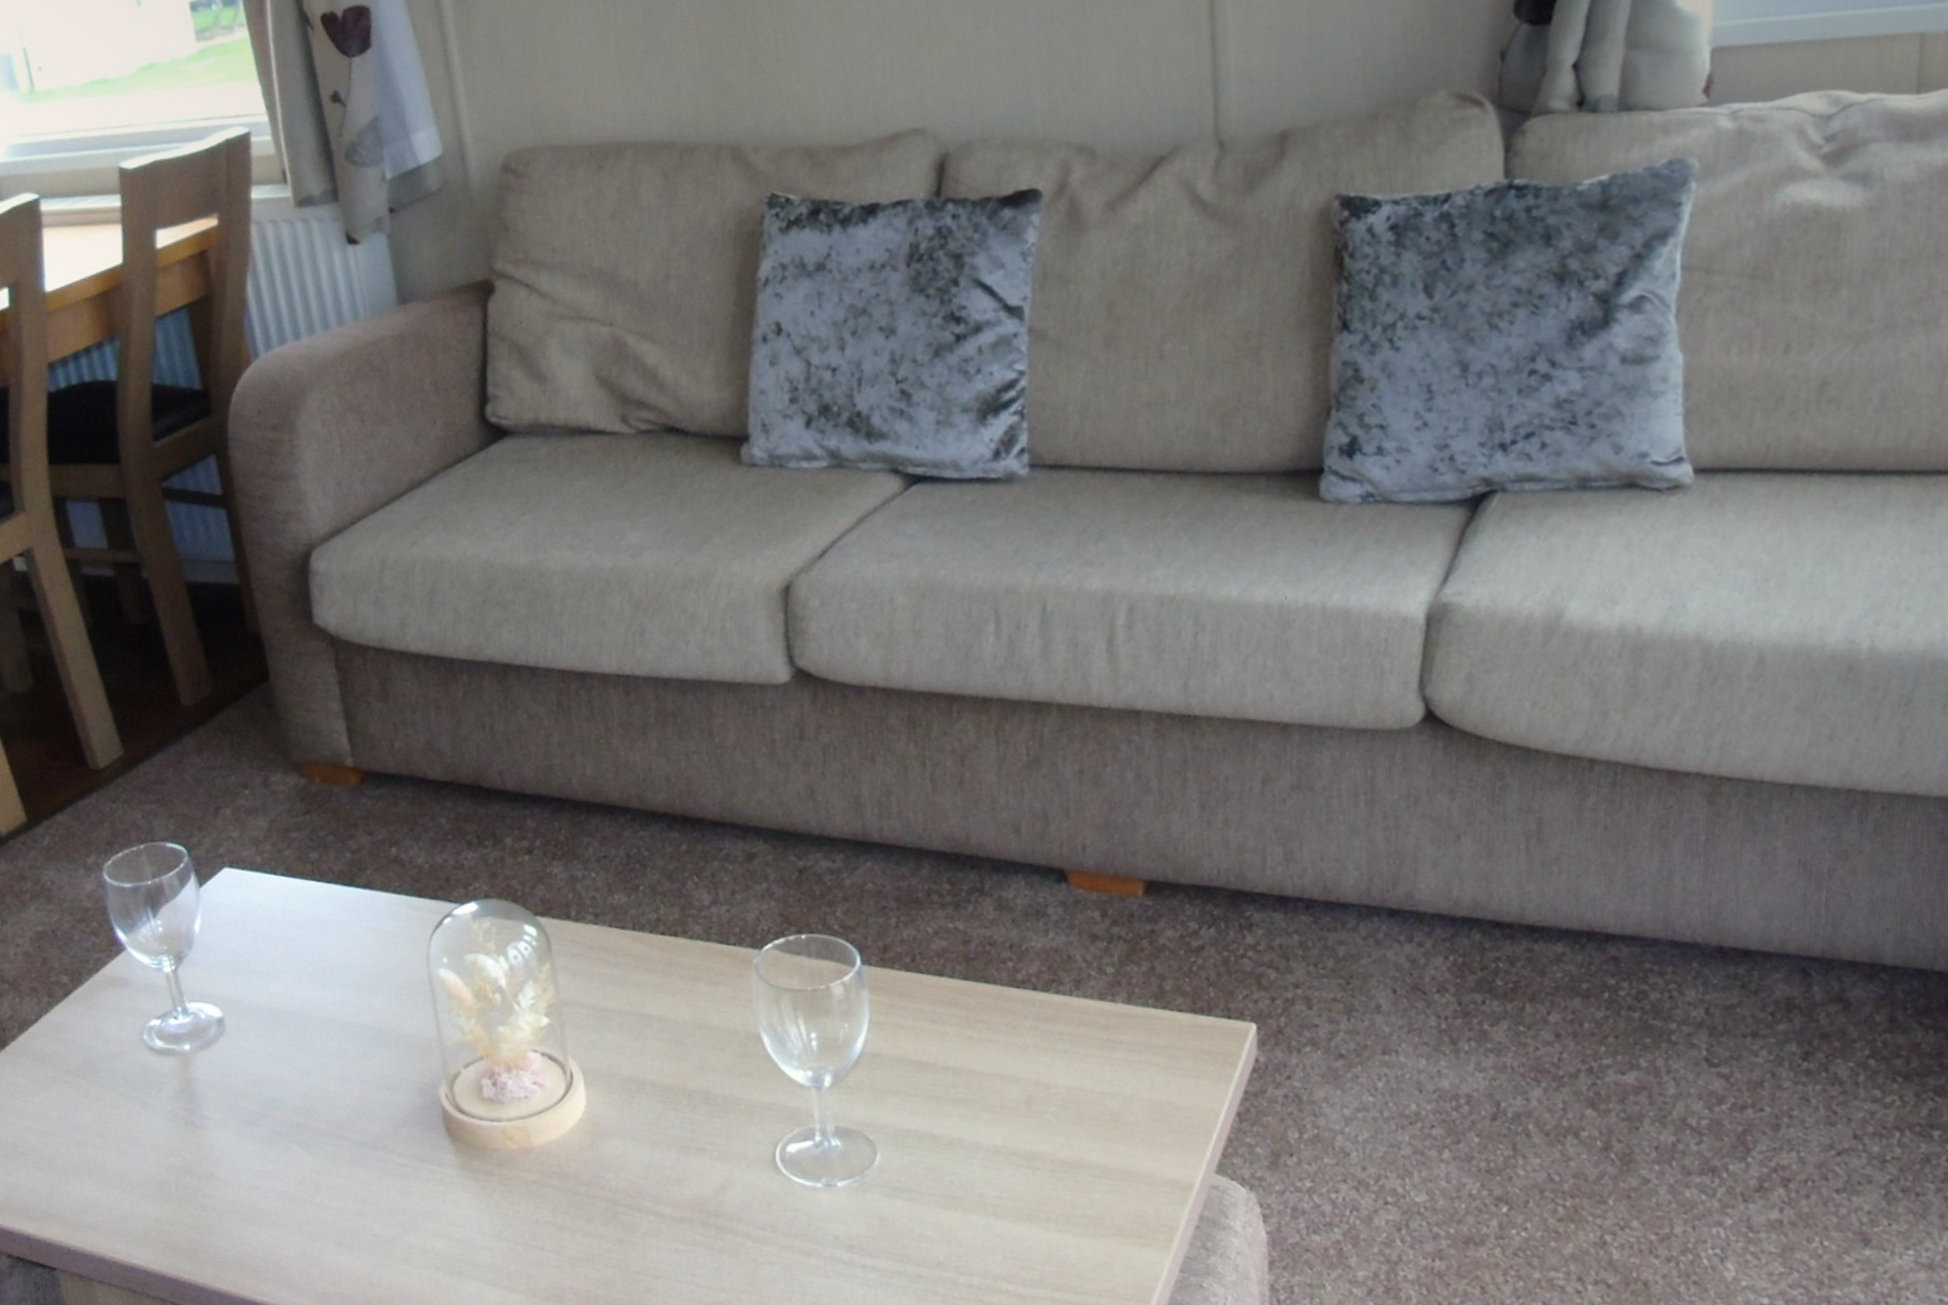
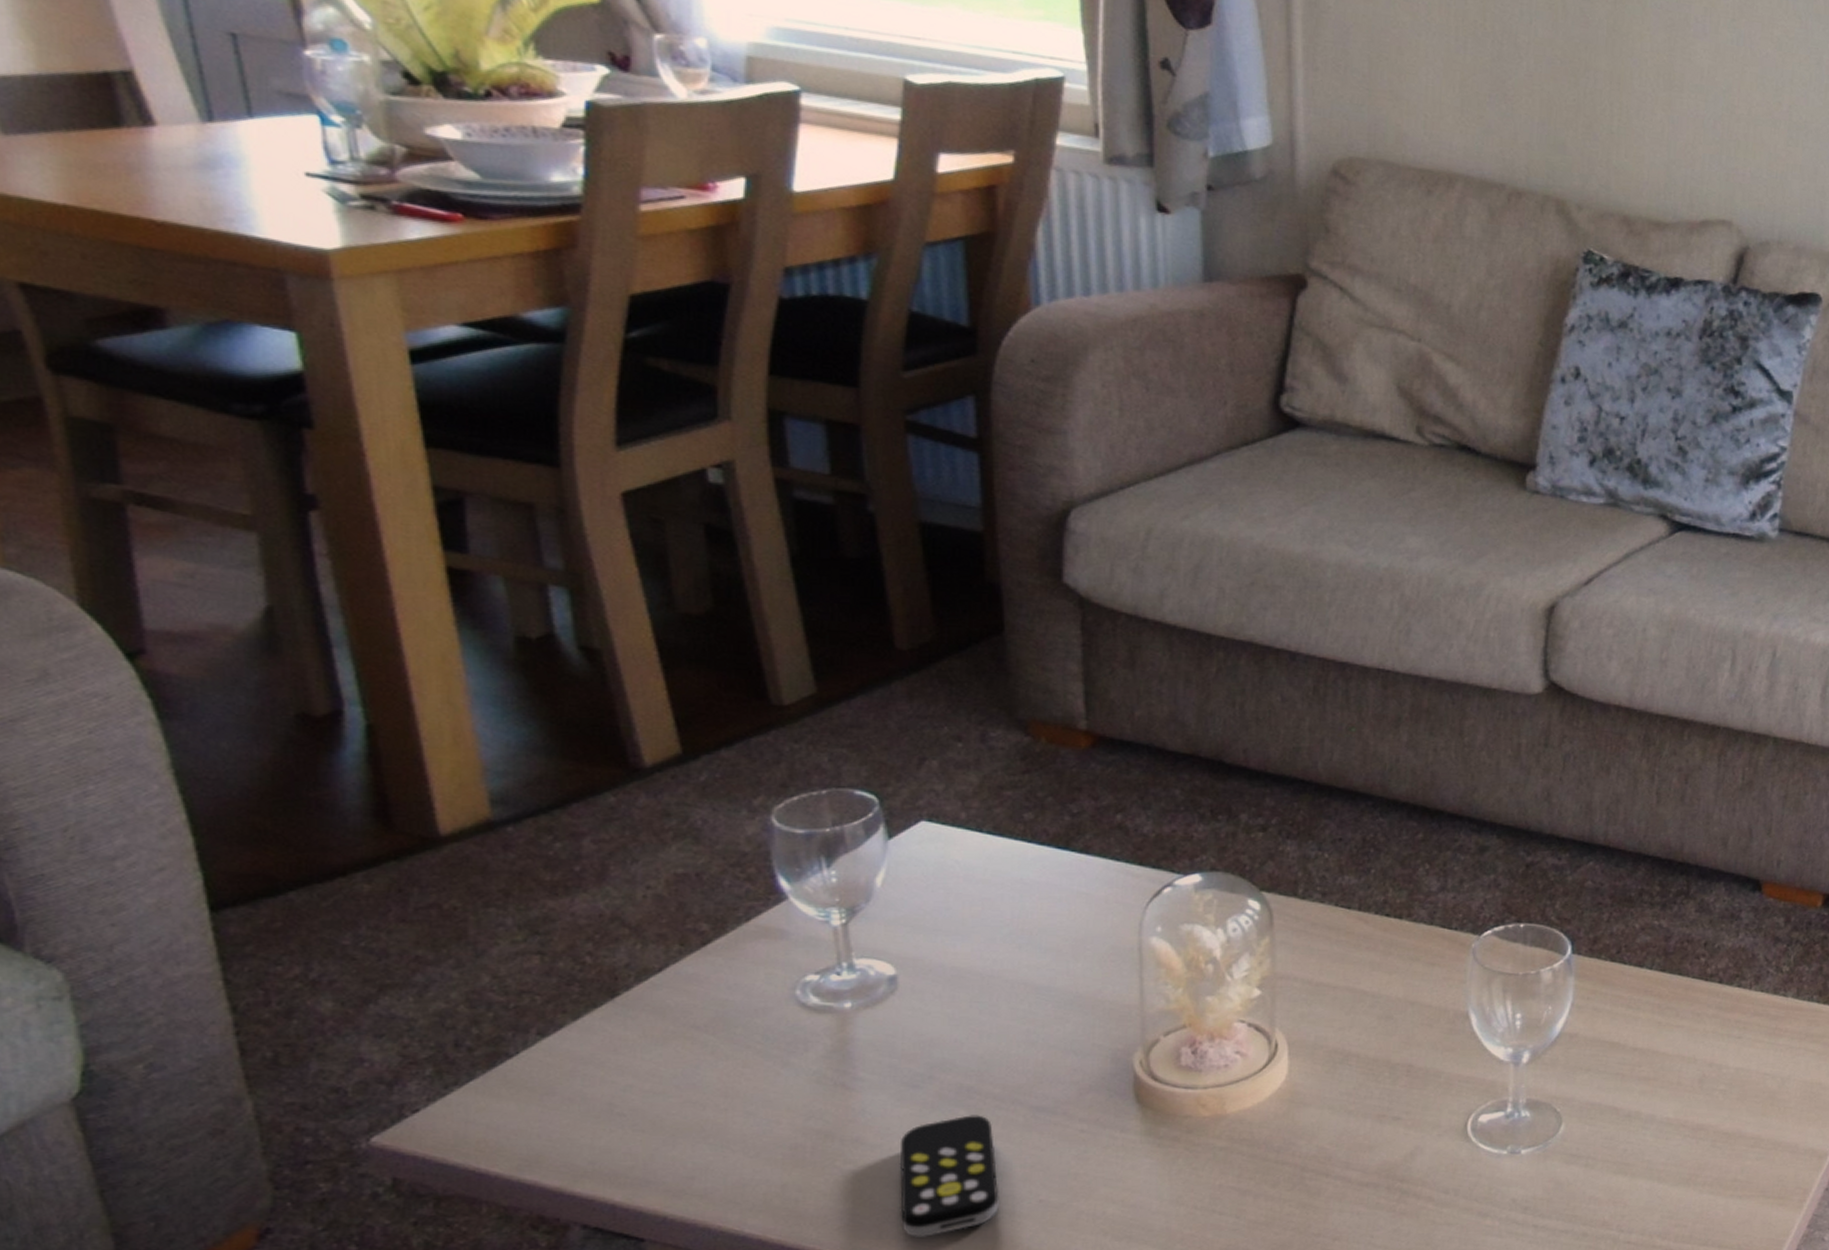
remote control: none [246,1150,340,1270] -> present [899,1115,999,1237]

